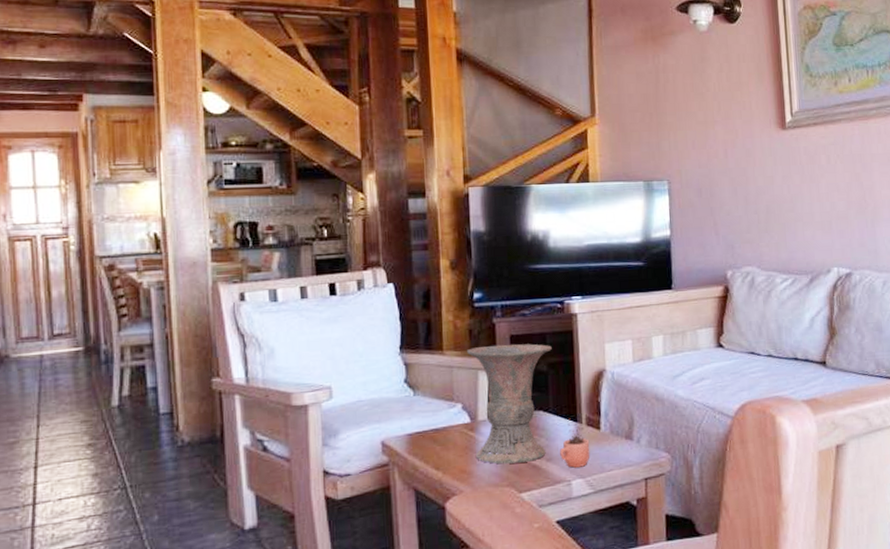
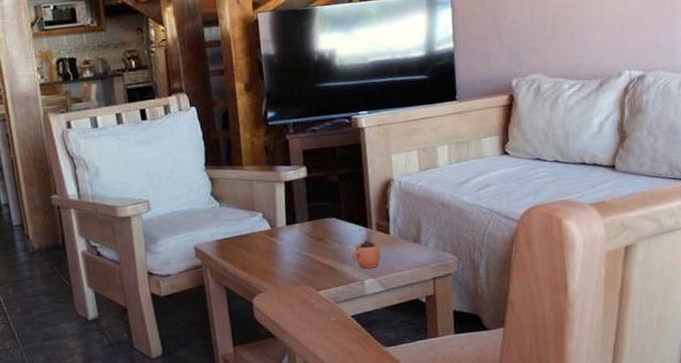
vase: present [467,343,552,464] -> none [264,157,342,266]

